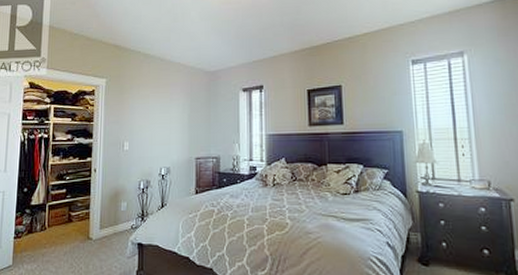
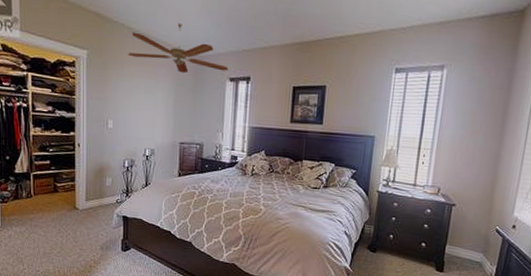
ceiling fan: none [144,44,241,90] -> present [128,23,229,74]

